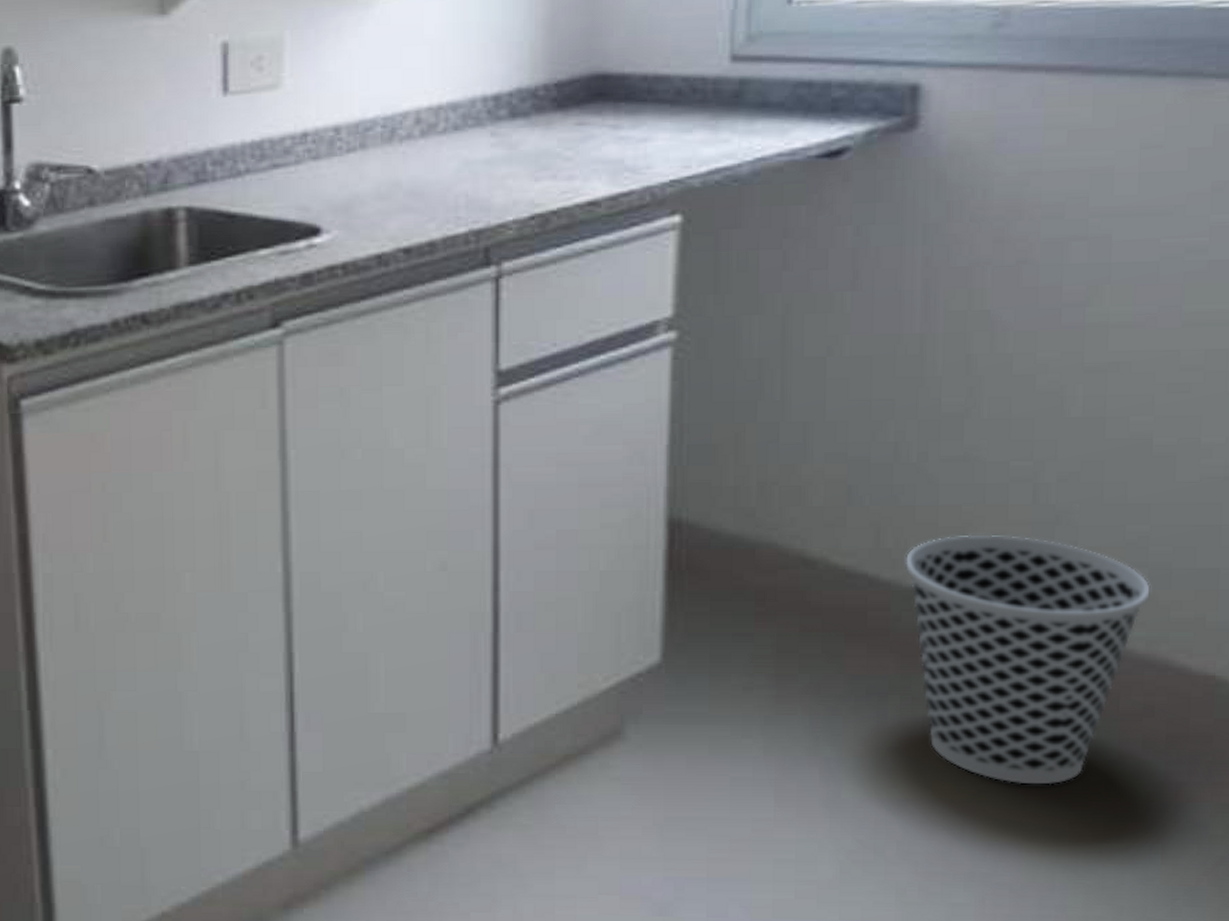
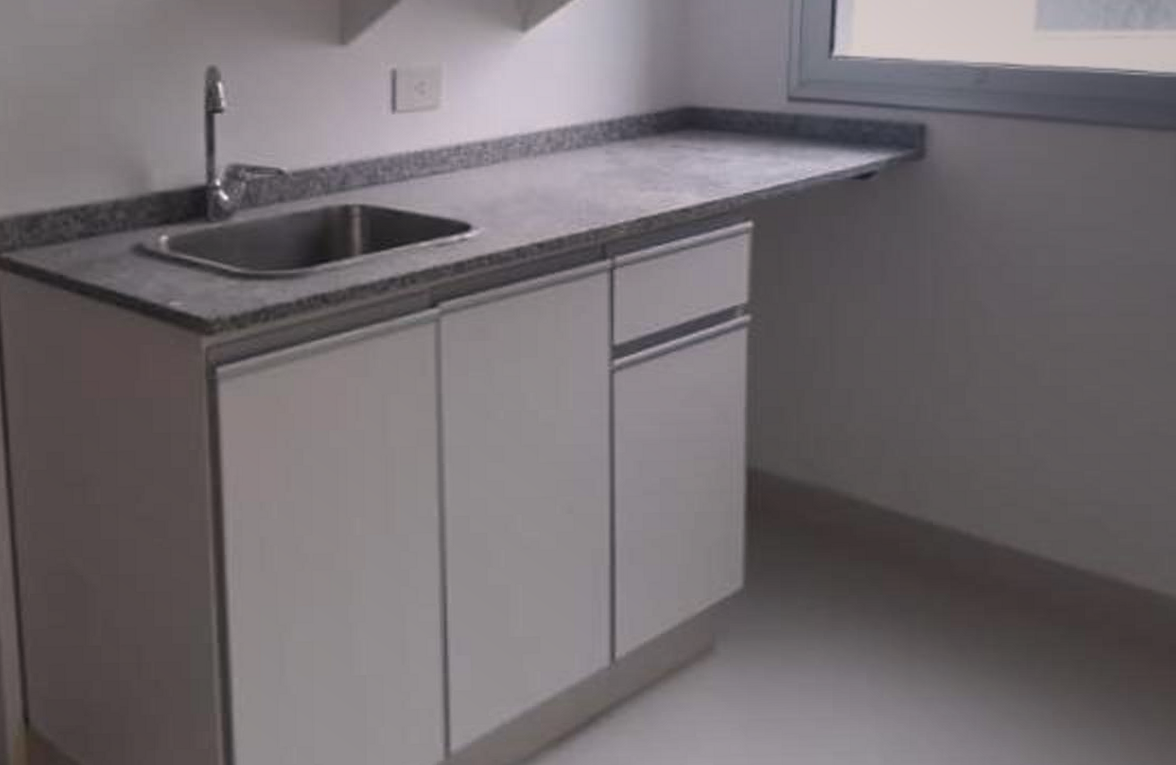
wastebasket: present [904,534,1151,785] -> none [925,479,1103,682]

